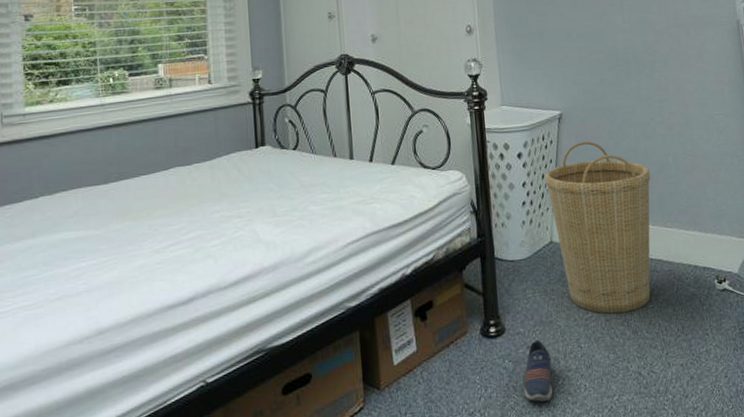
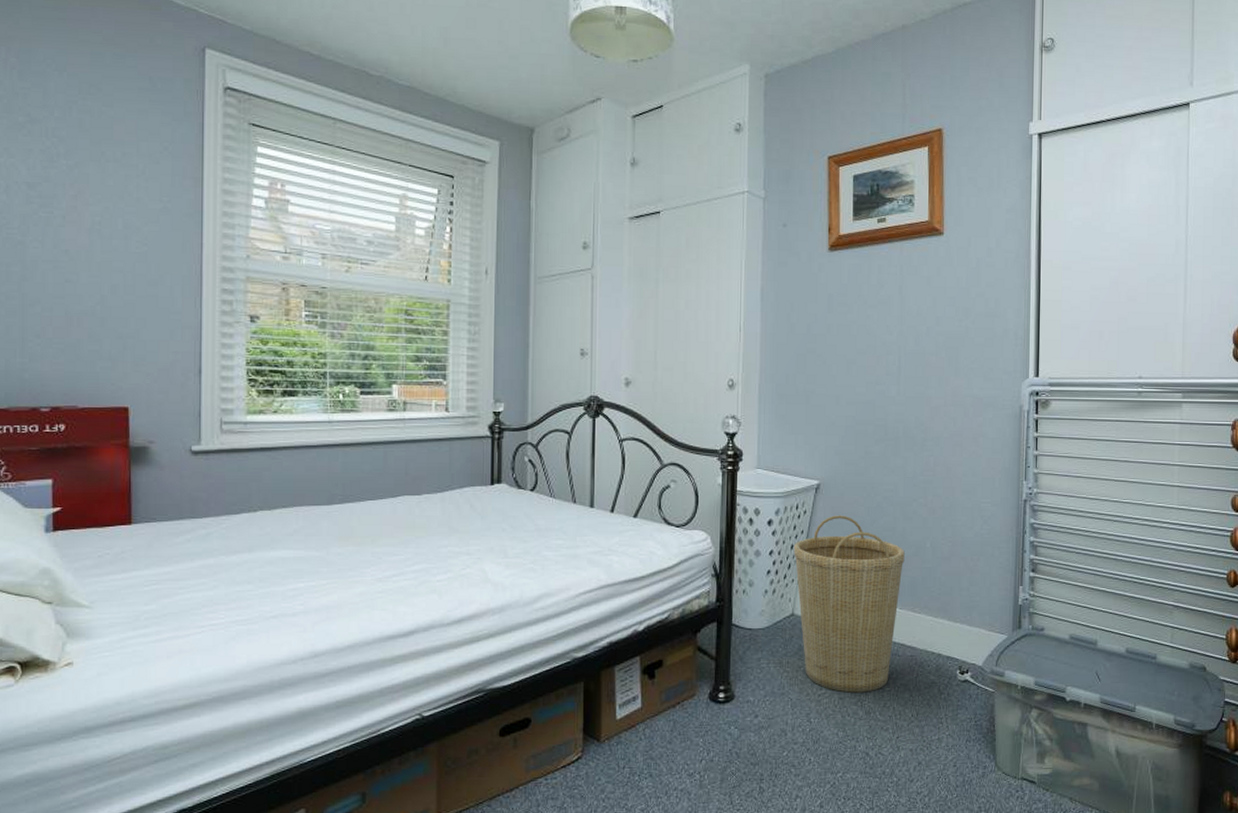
shoe: present [523,339,553,402] -> none [747,709,779,770]

